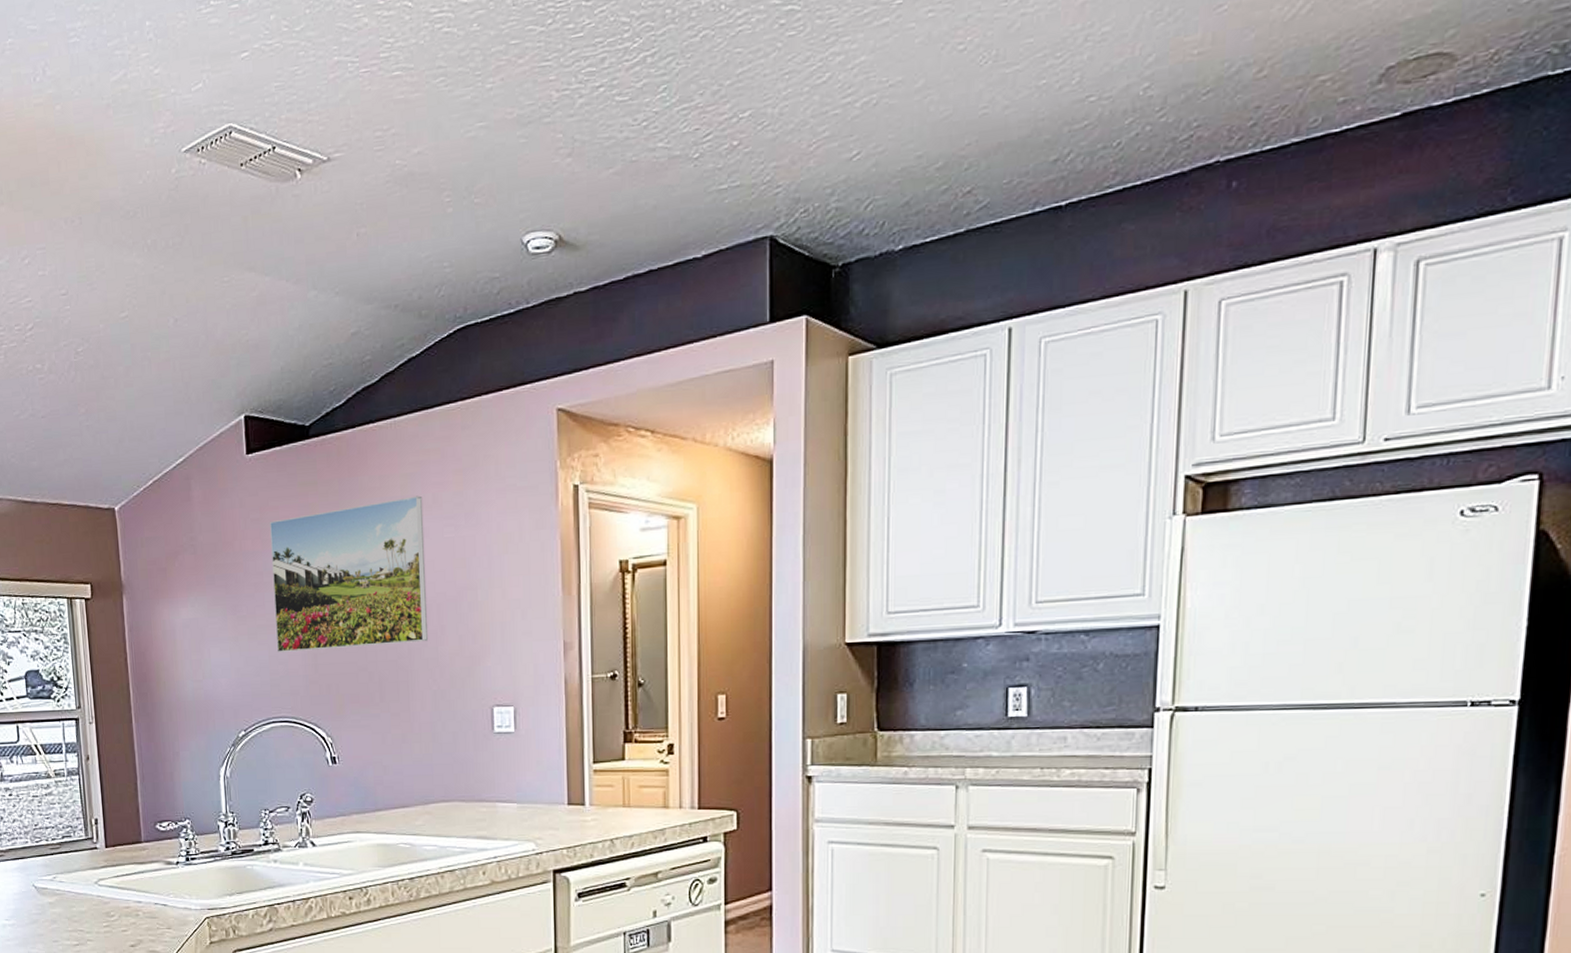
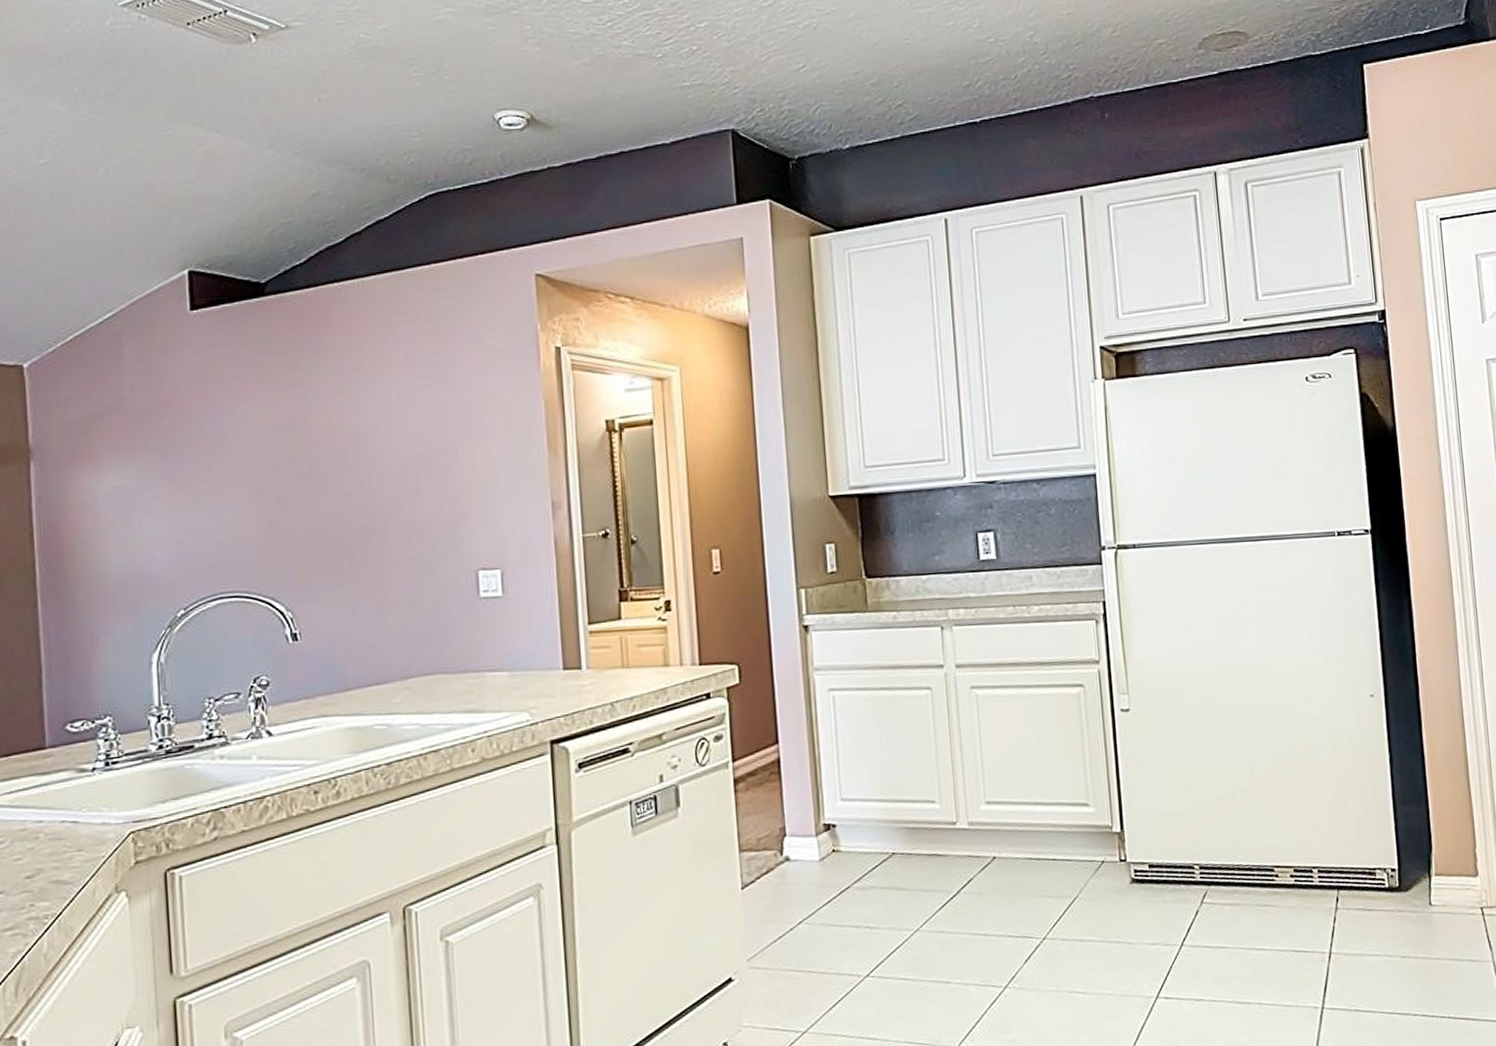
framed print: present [270,495,428,652] -> none [218,355,403,521]

